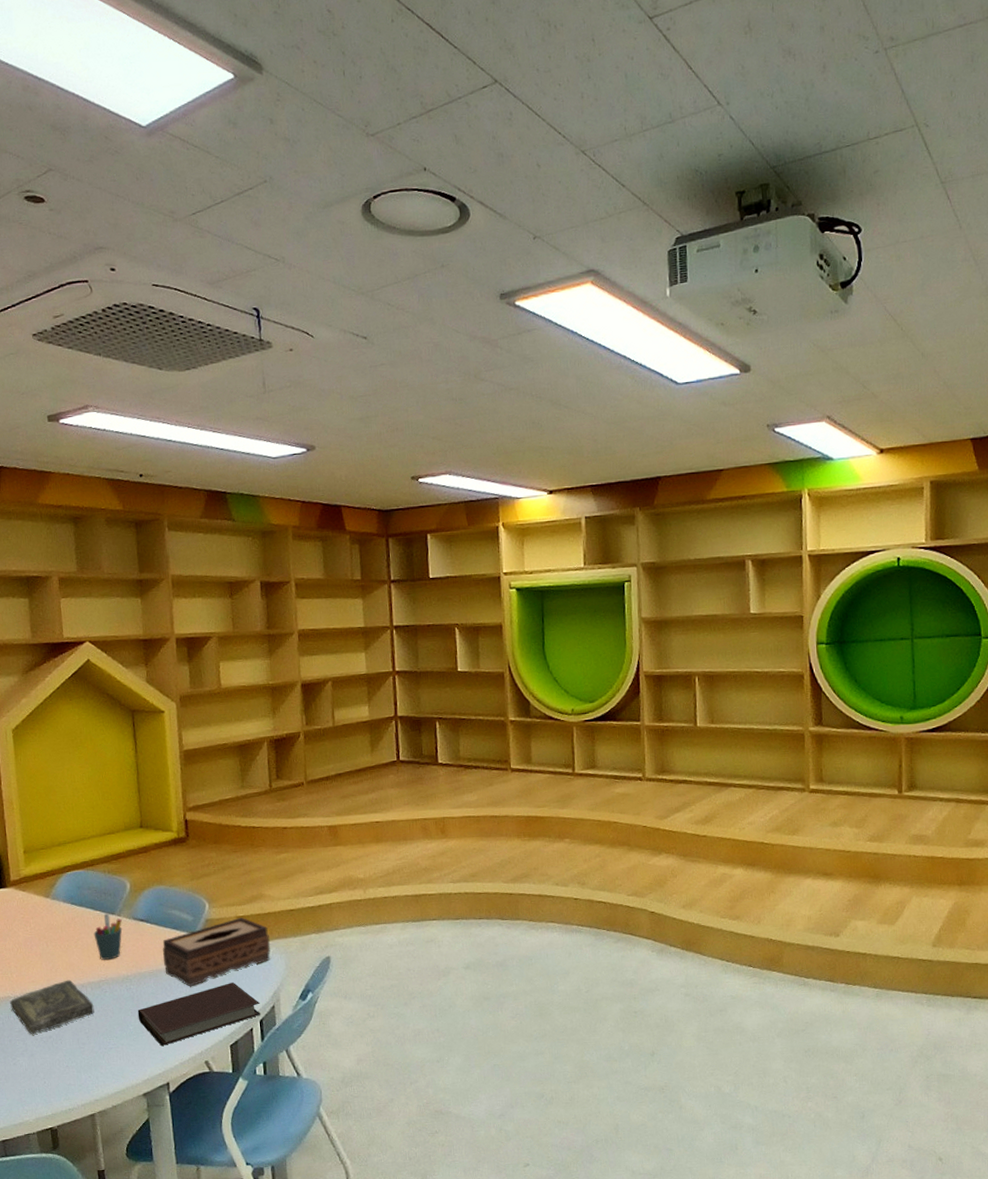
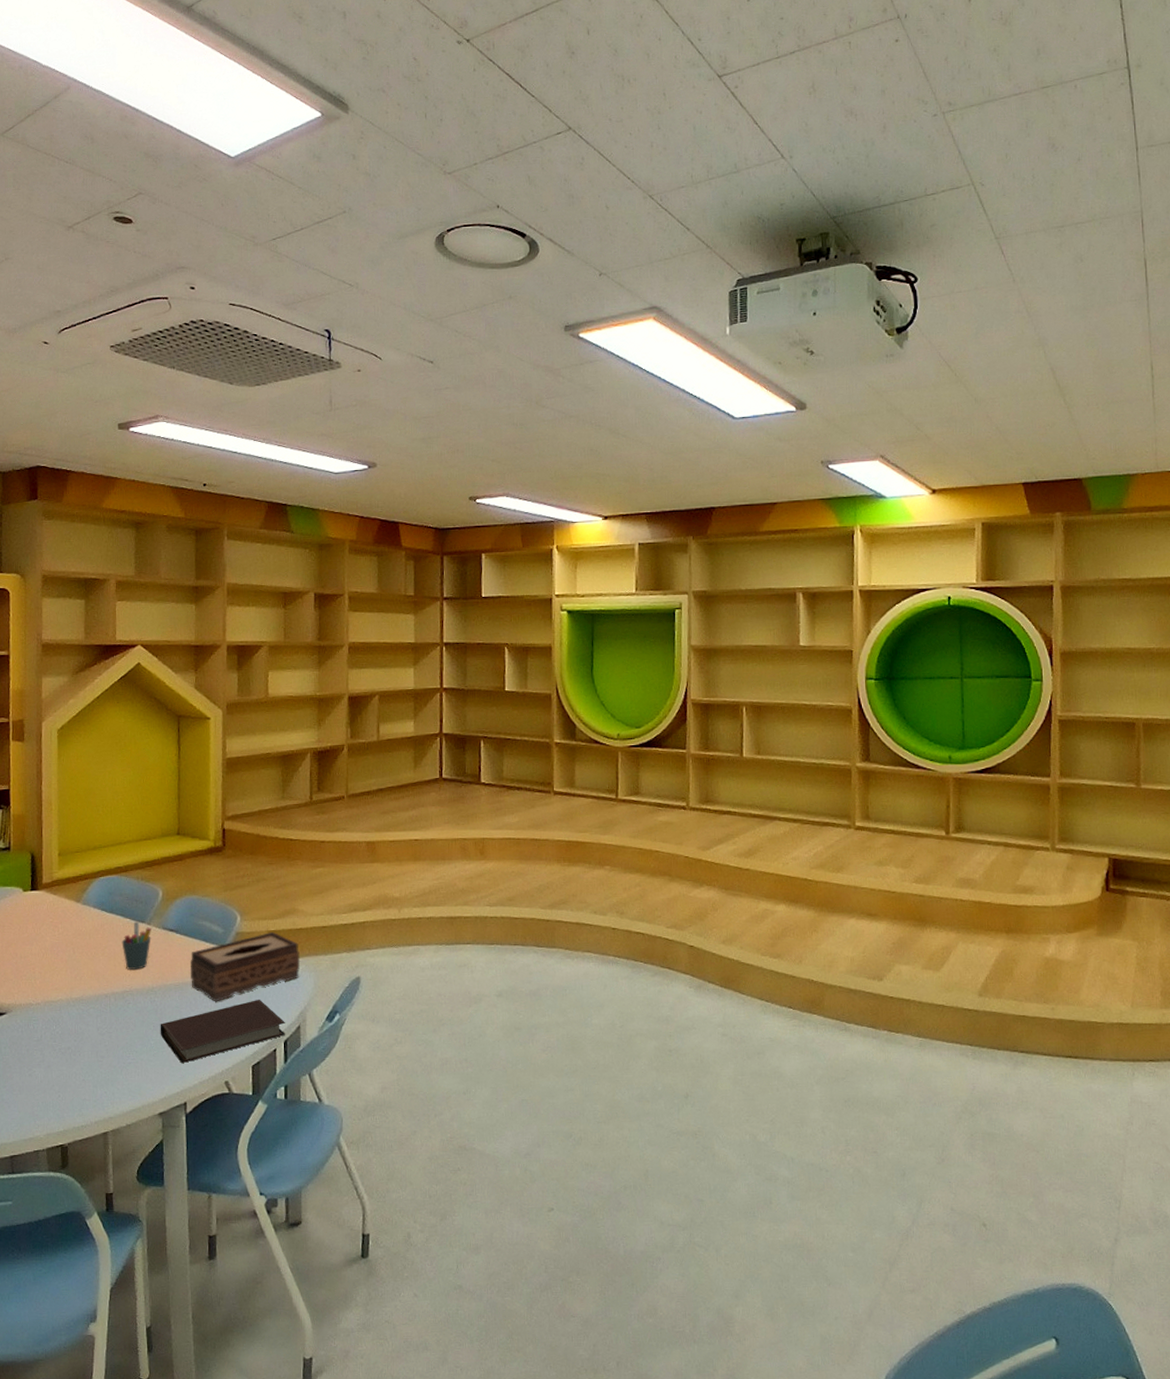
book: present [10,979,95,1034] -> none [31,989,116,1044]

